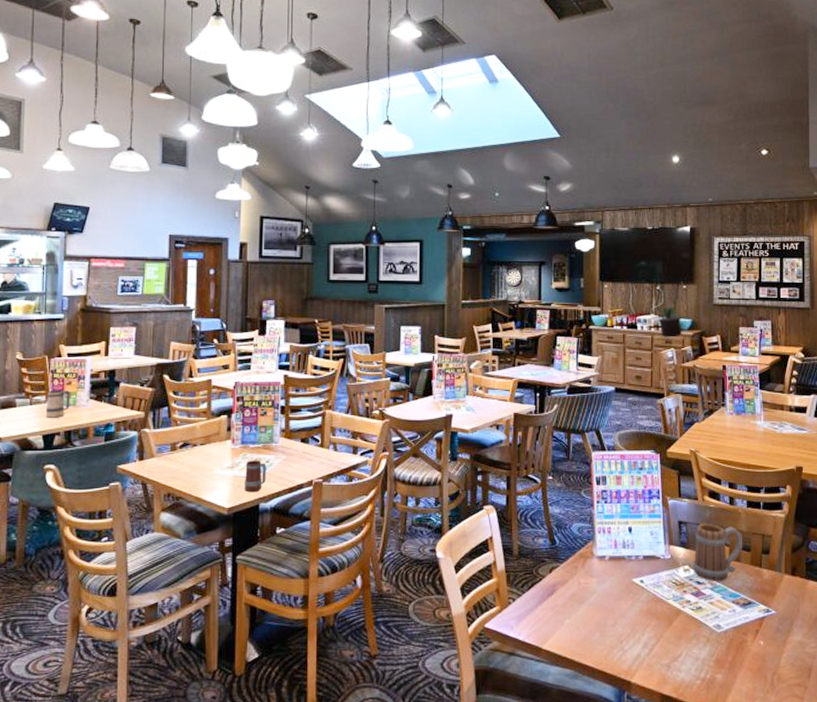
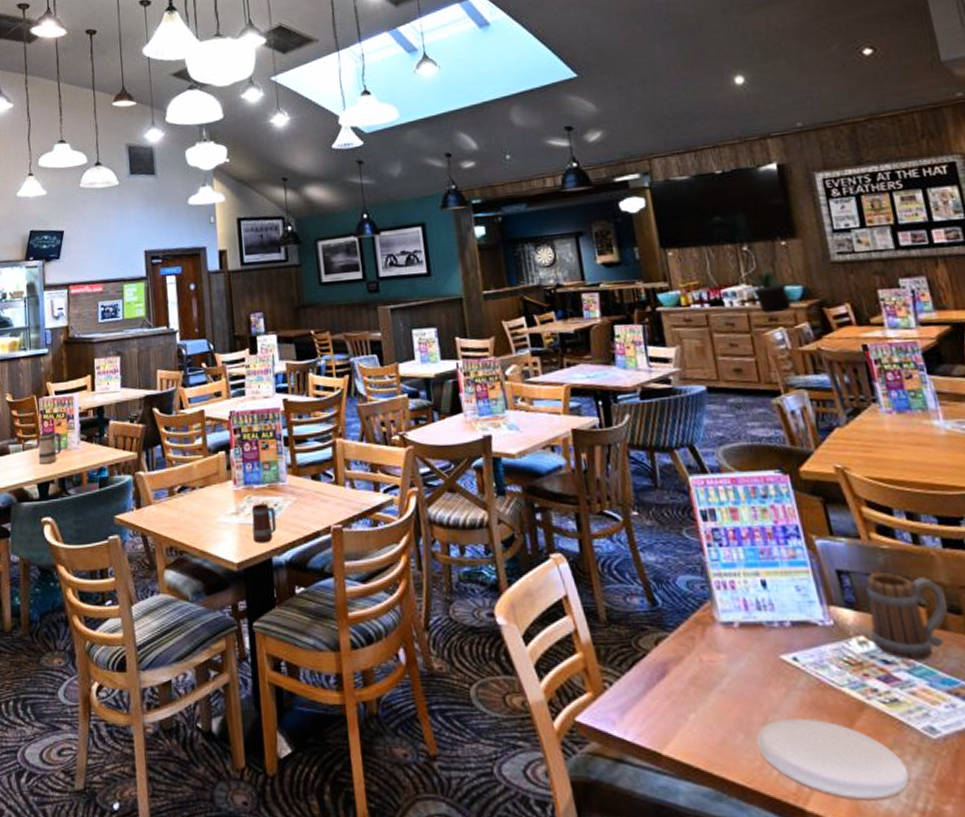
plate: none [607,621,699,674] -> present [756,718,910,801]

